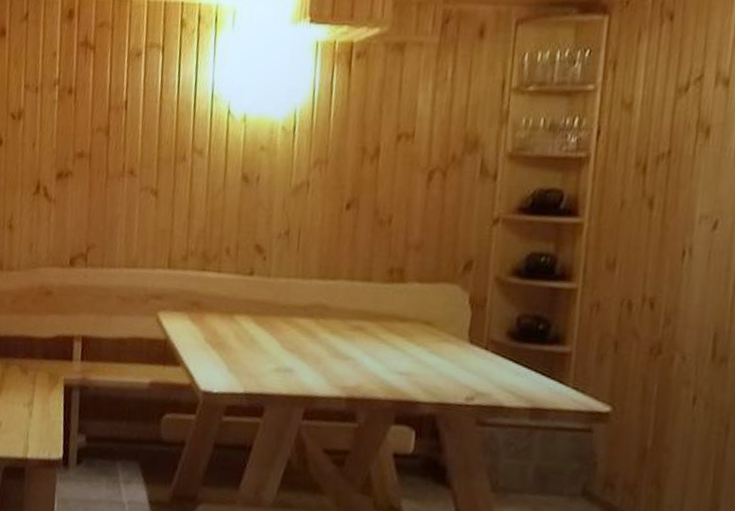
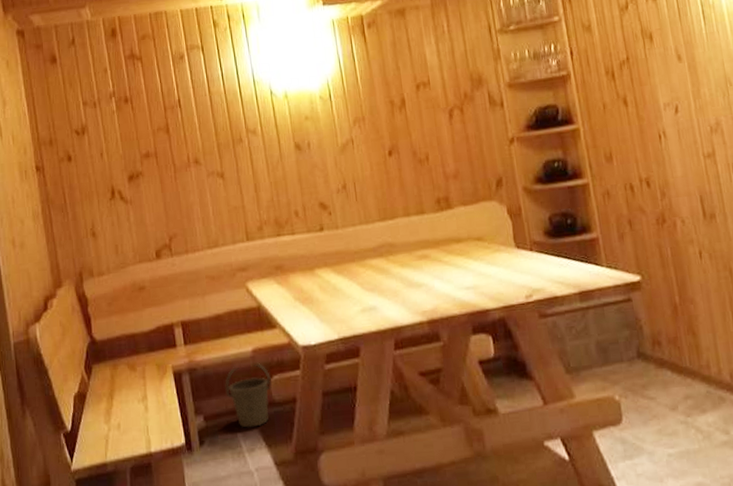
bucket: none [113,394,163,461] -> present [225,363,272,428]

